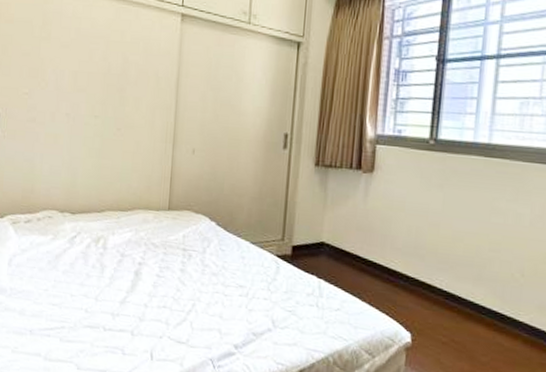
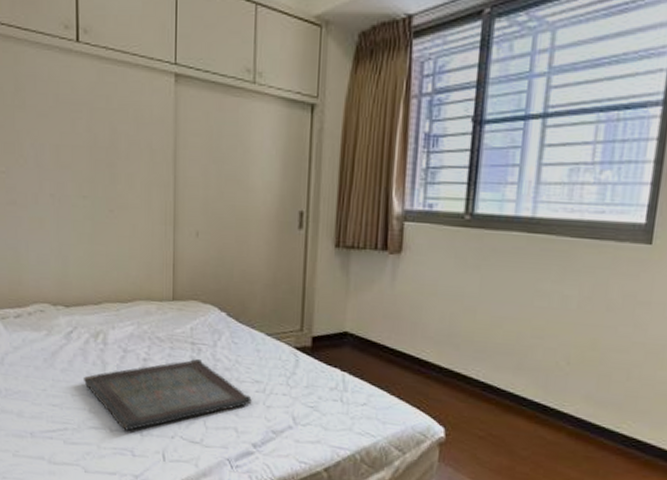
serving tray: none [82,264,235,330] -> present [83,359,252,431]

